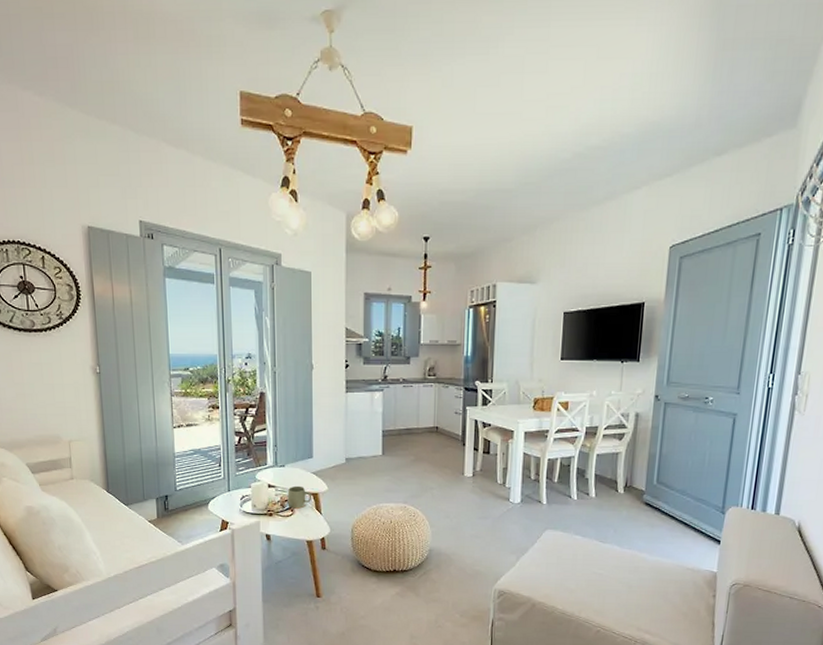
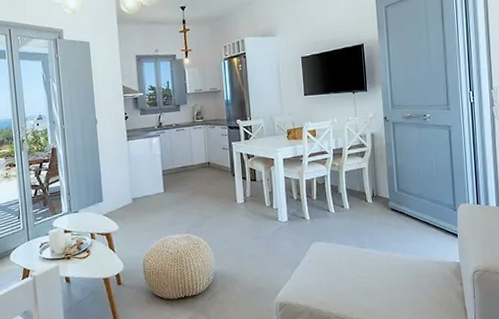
mug: present [287,485,312,509] -> none [82,228,105,250]

